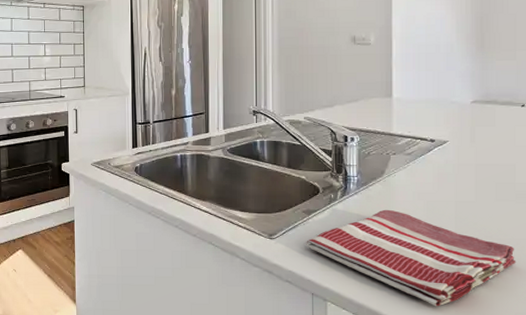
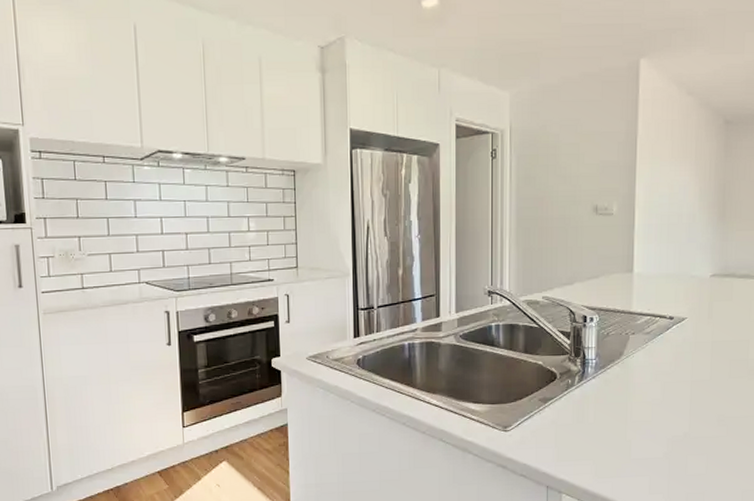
dish towel: present [306,209,516,307] -> none [542,393,746,490]

